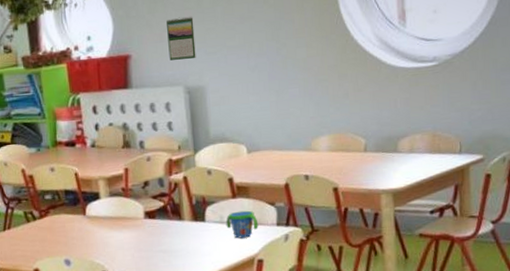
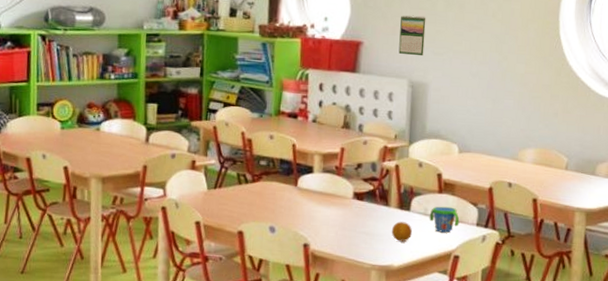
fruit: none [188,233,210,254] -> present [391,221,412,242]

